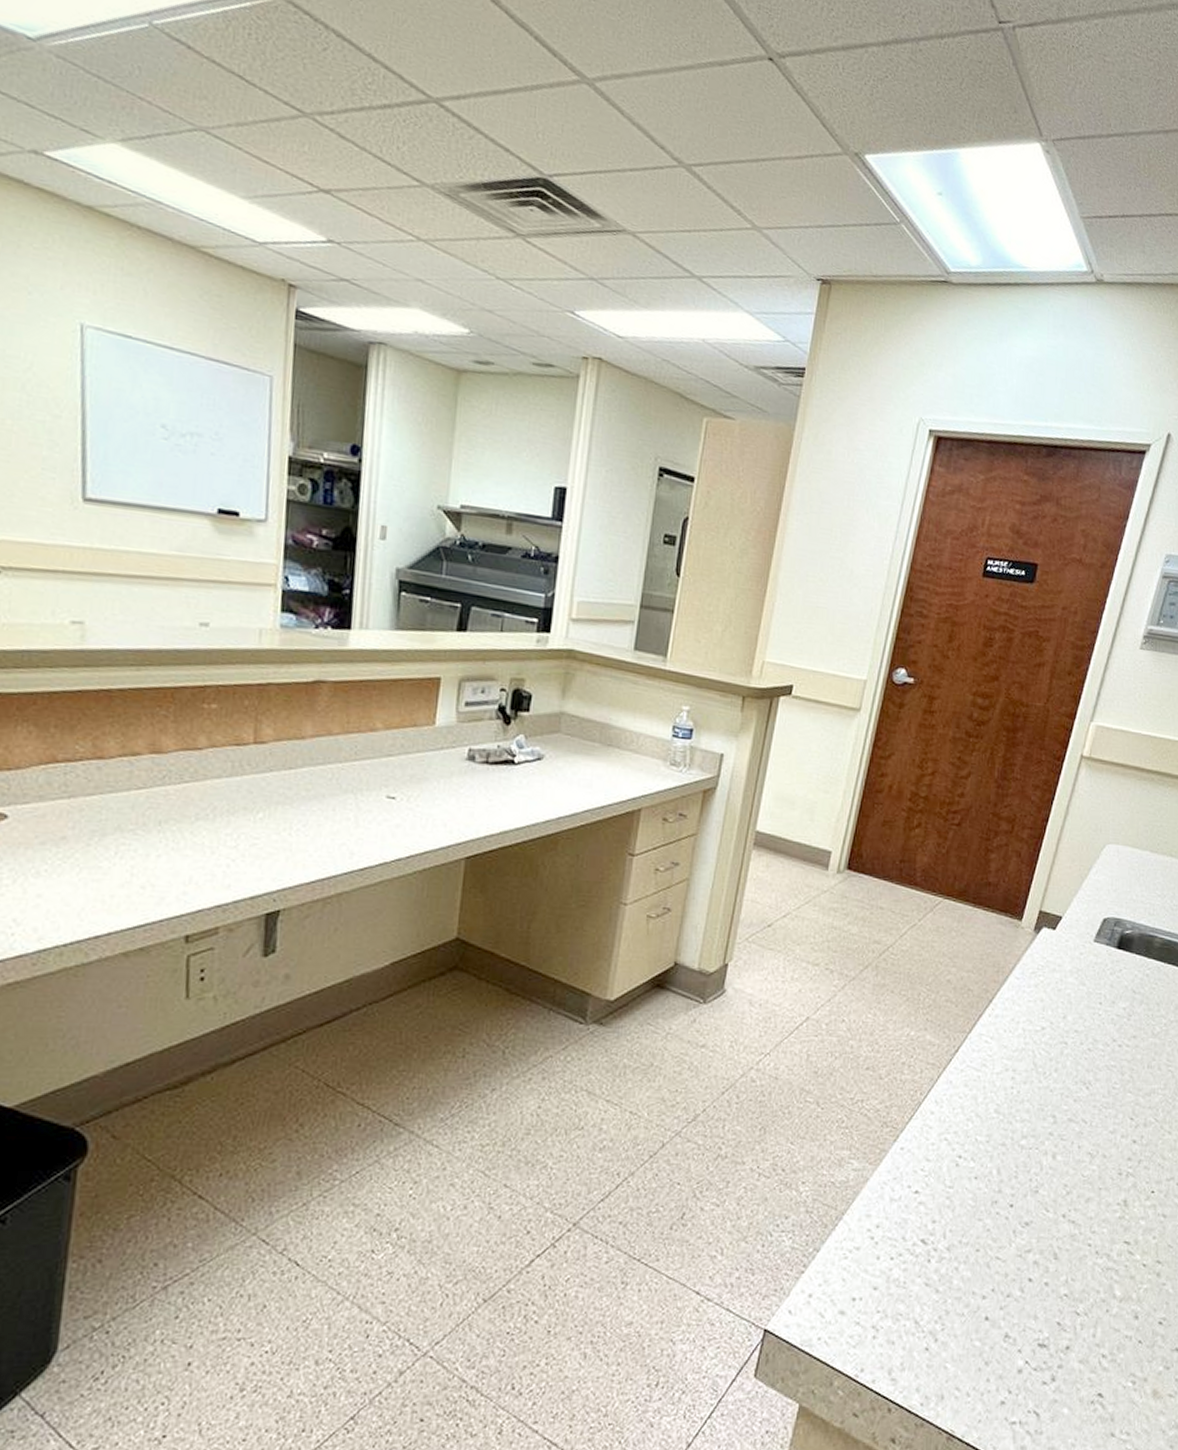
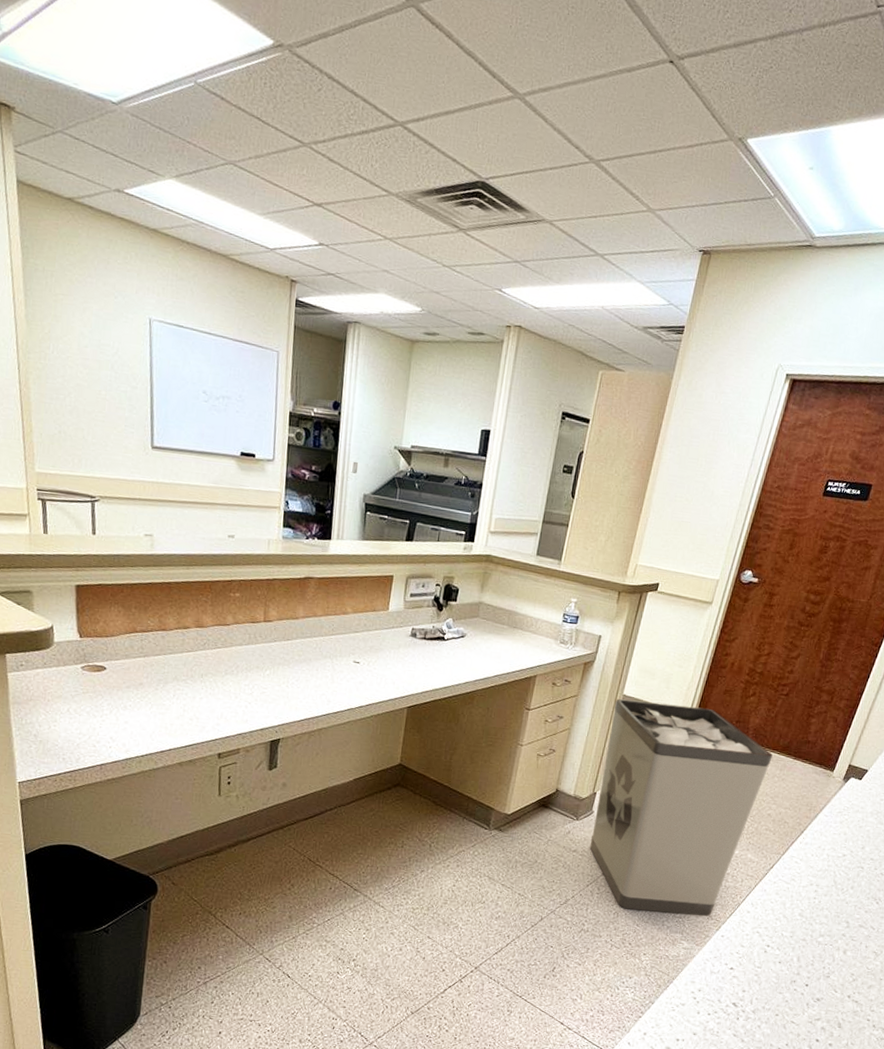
recycling bin: none [723,836,947,1124] -> present [589,699,773,917]

